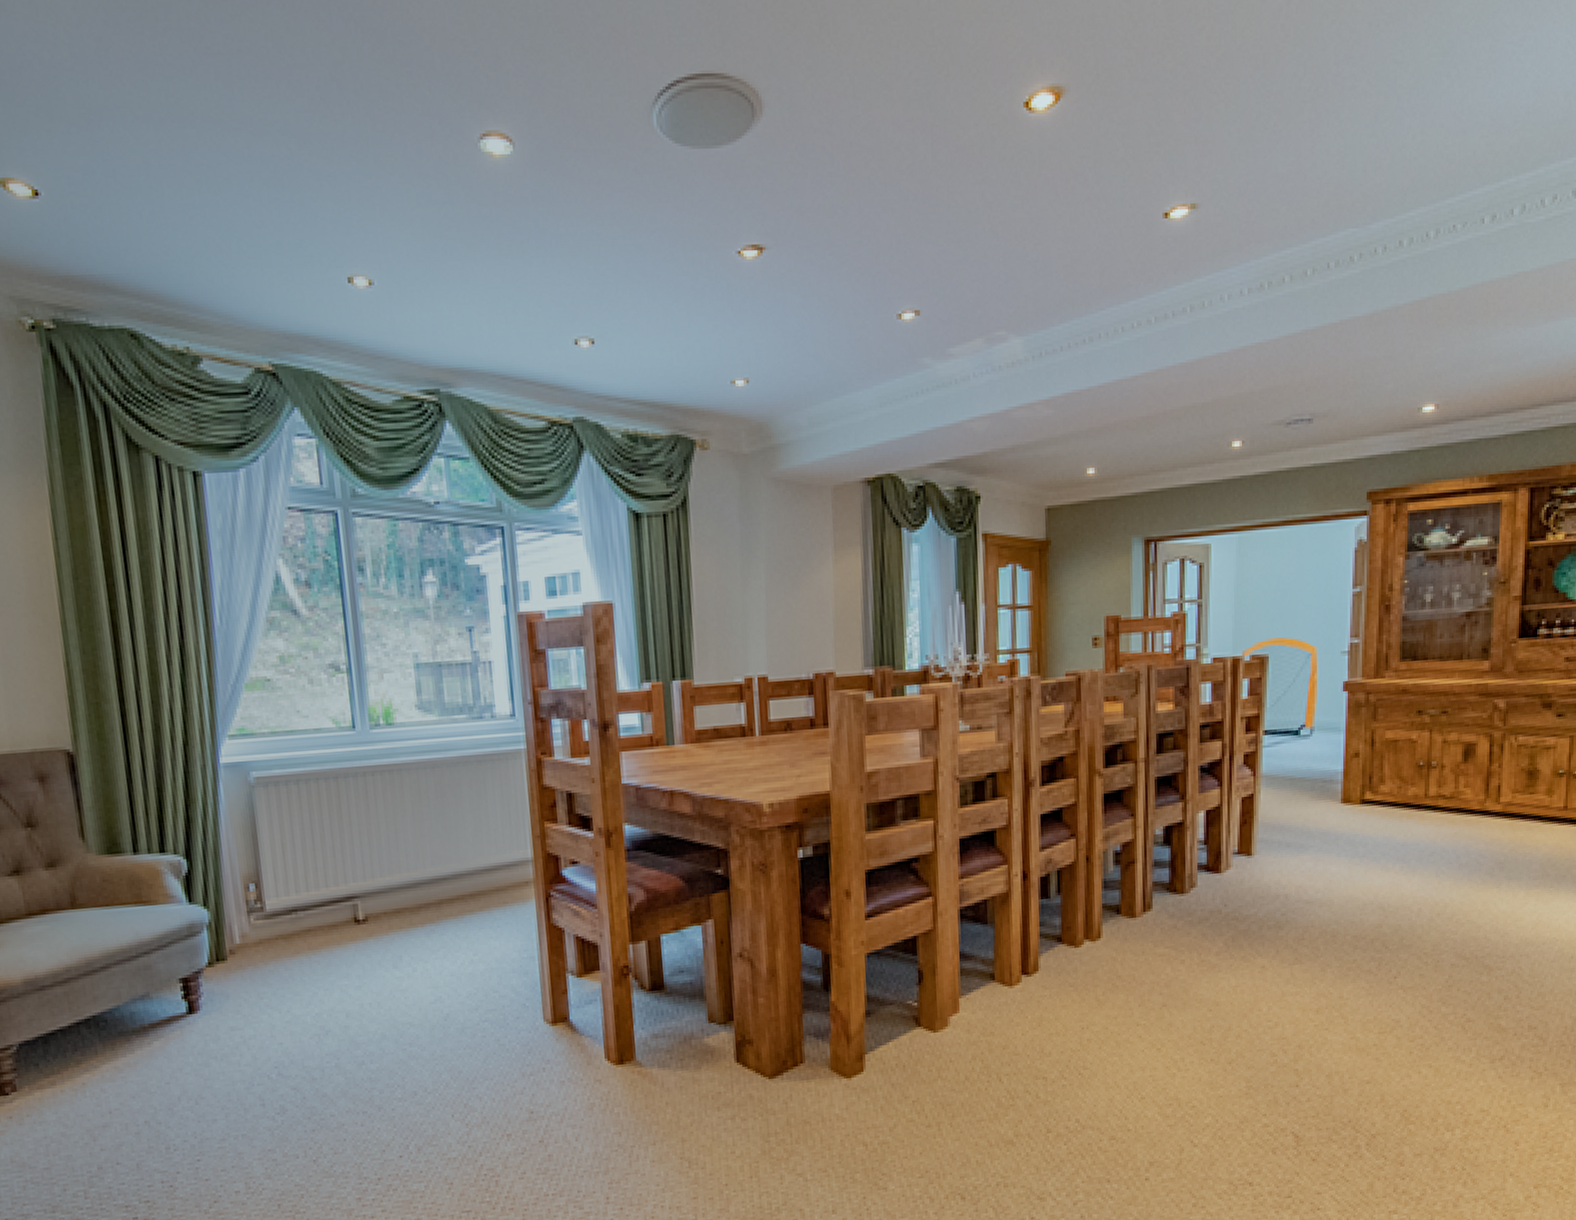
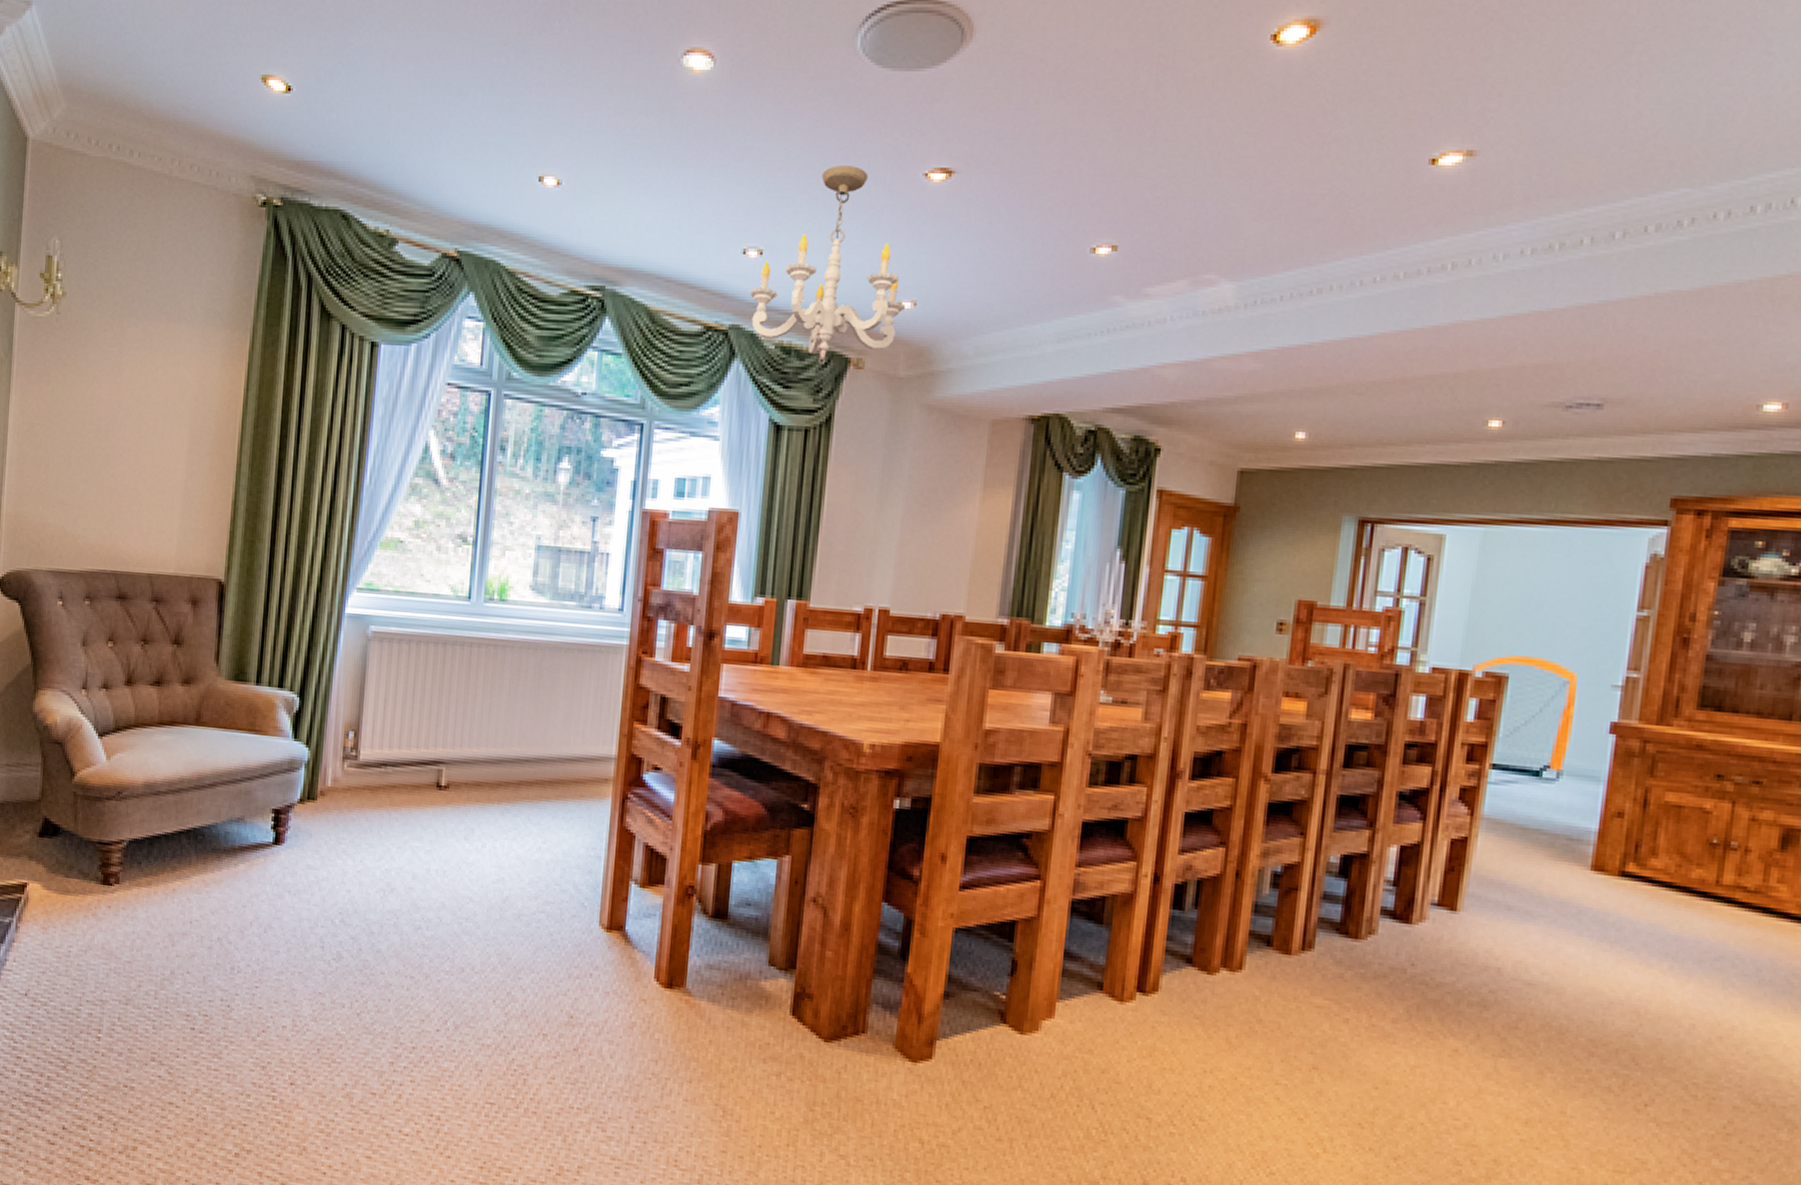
chandelier: none [586,247,740,449] -> present [748,166,906,365]

